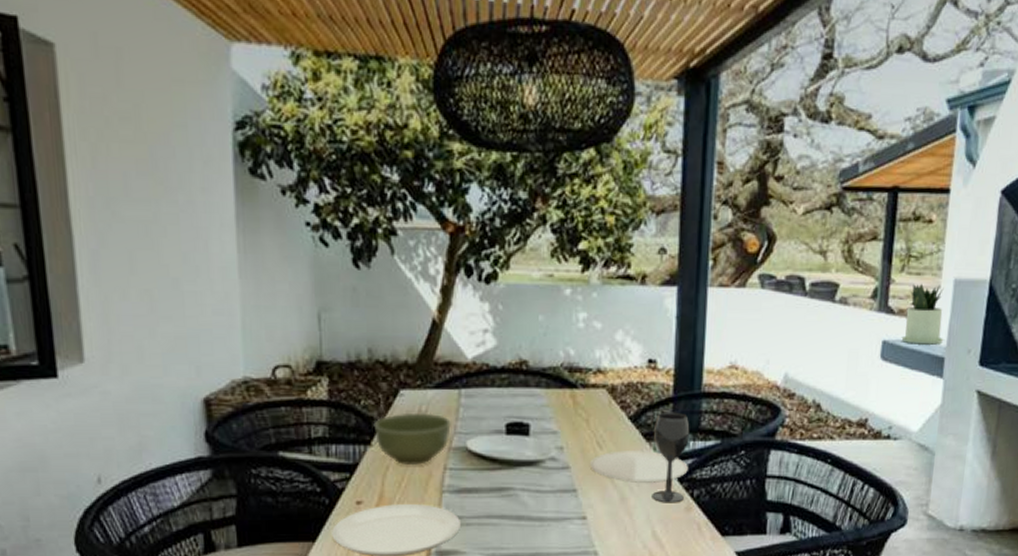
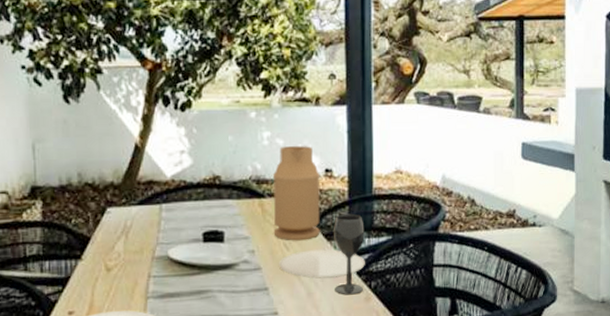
bowl: present [373,413,451,465] -> none [83,227,154,275]
water jug: none [585,331,643,439] -> present [272,146,321,241]
planter: present [901,283,944,345] -> none [537,93,572,144]

